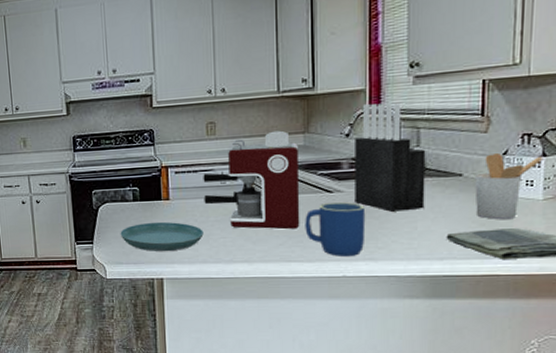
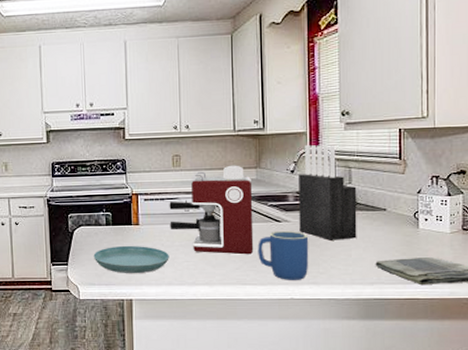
utensil holder: present [475,152,544,219] -> none [396,191,449,249]

